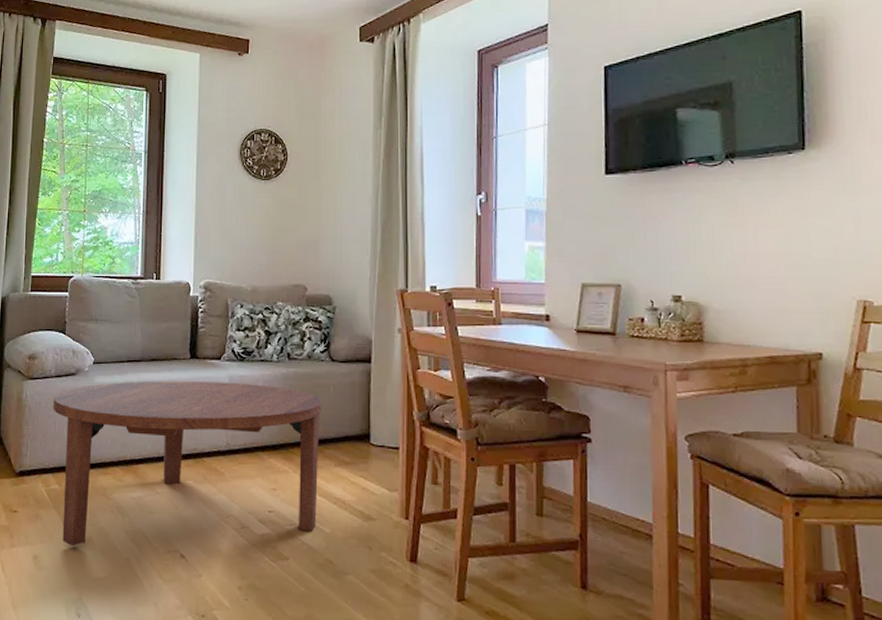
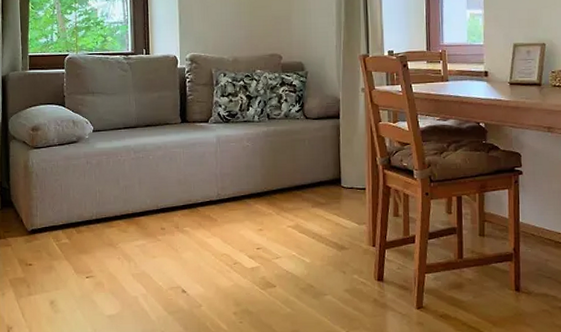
coffee table: present [53,381,322,546] -> none [58,141,299,290]

